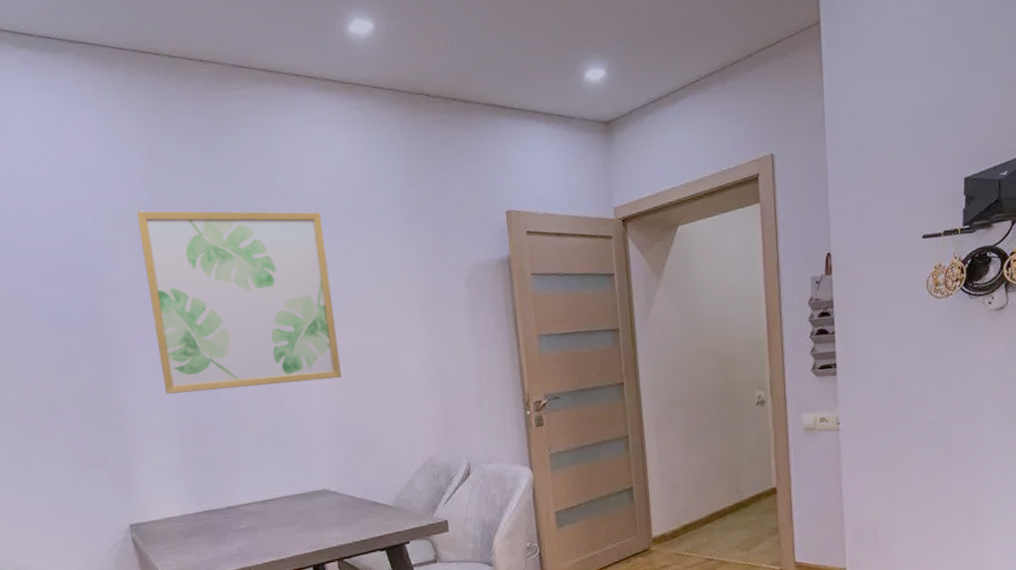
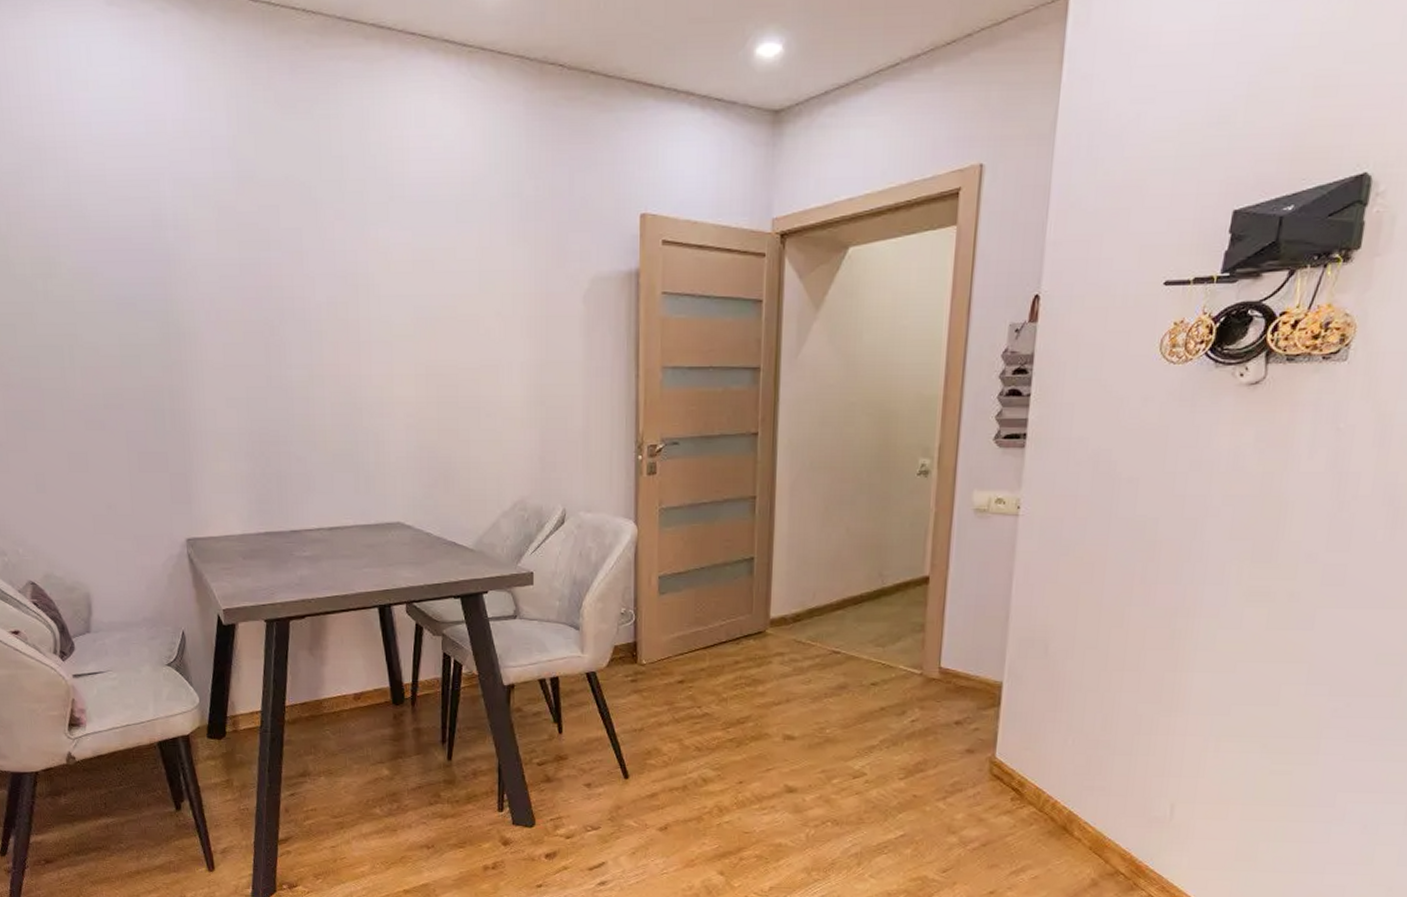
wall art: present [136,211,342,394] -> none [219,185,430,398]

